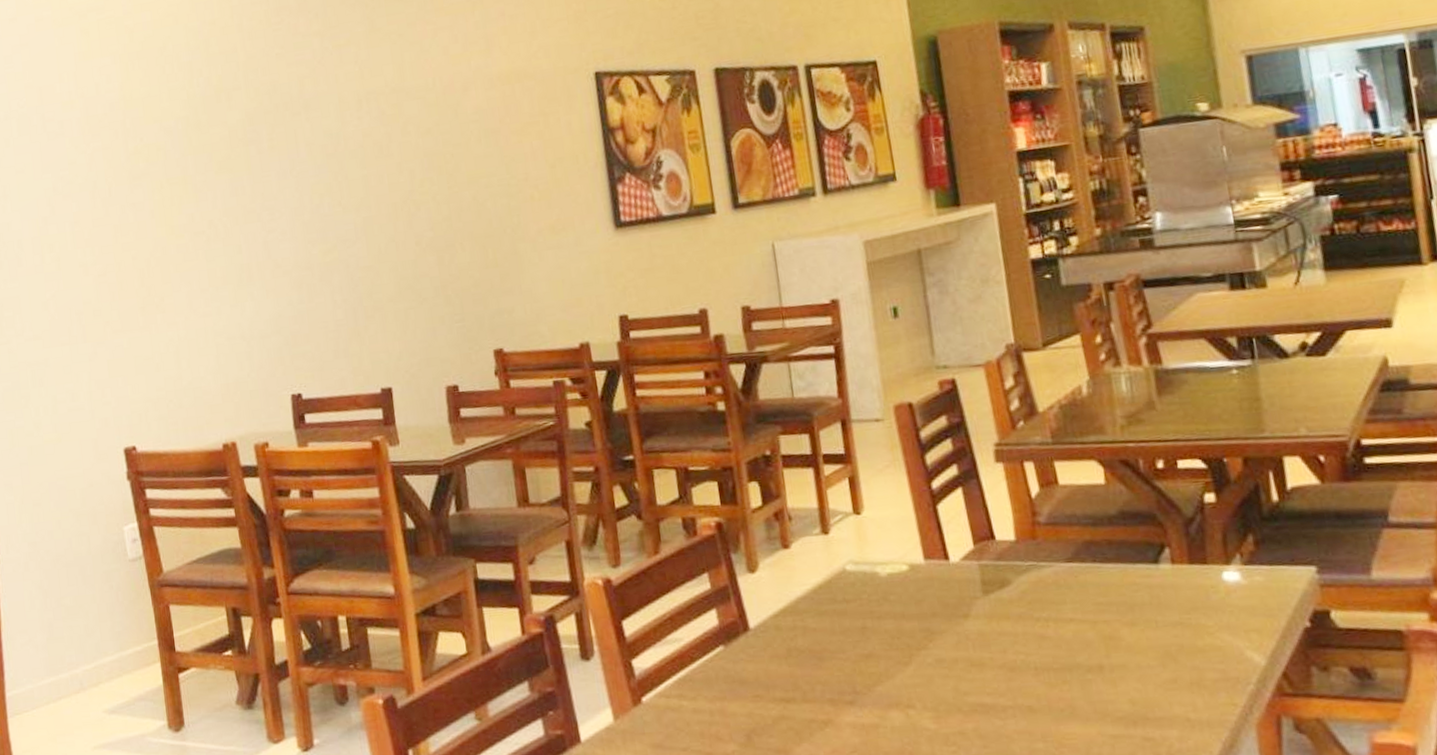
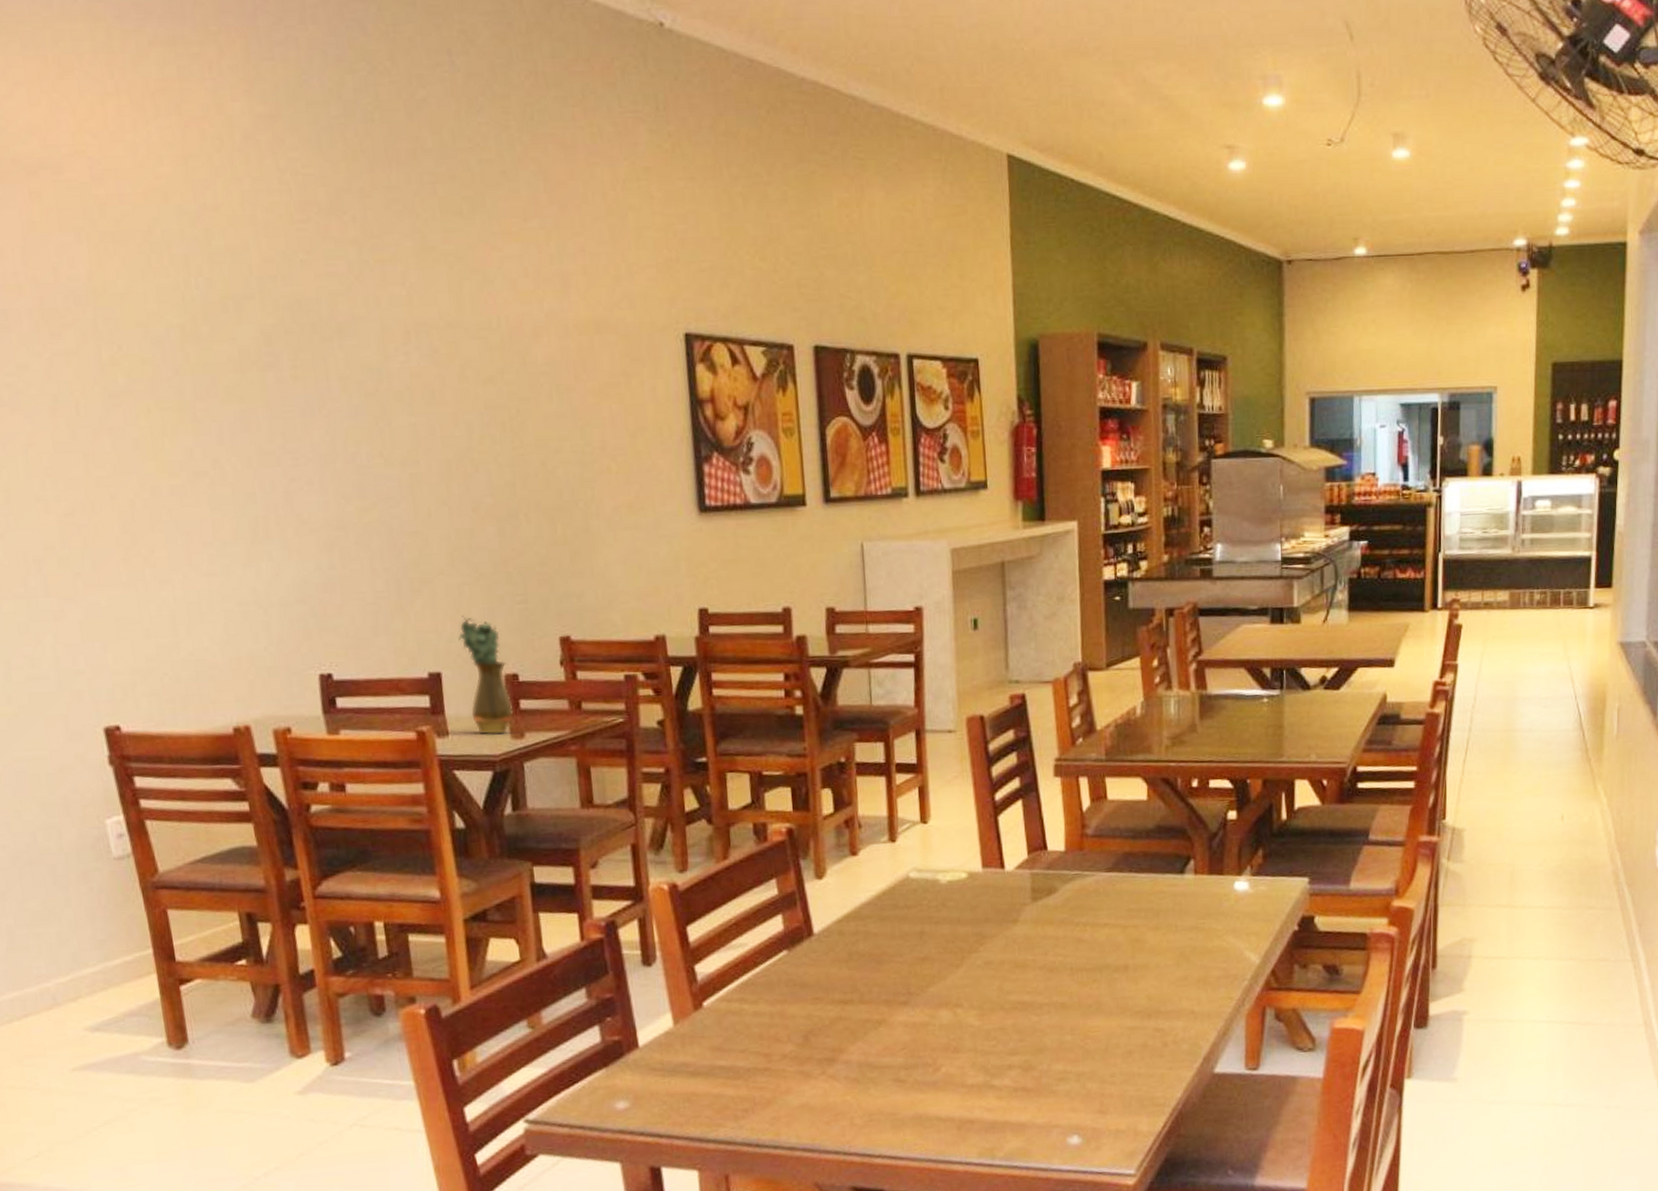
vase: none [406,336,455,442] -> present [458,616,514,735]

